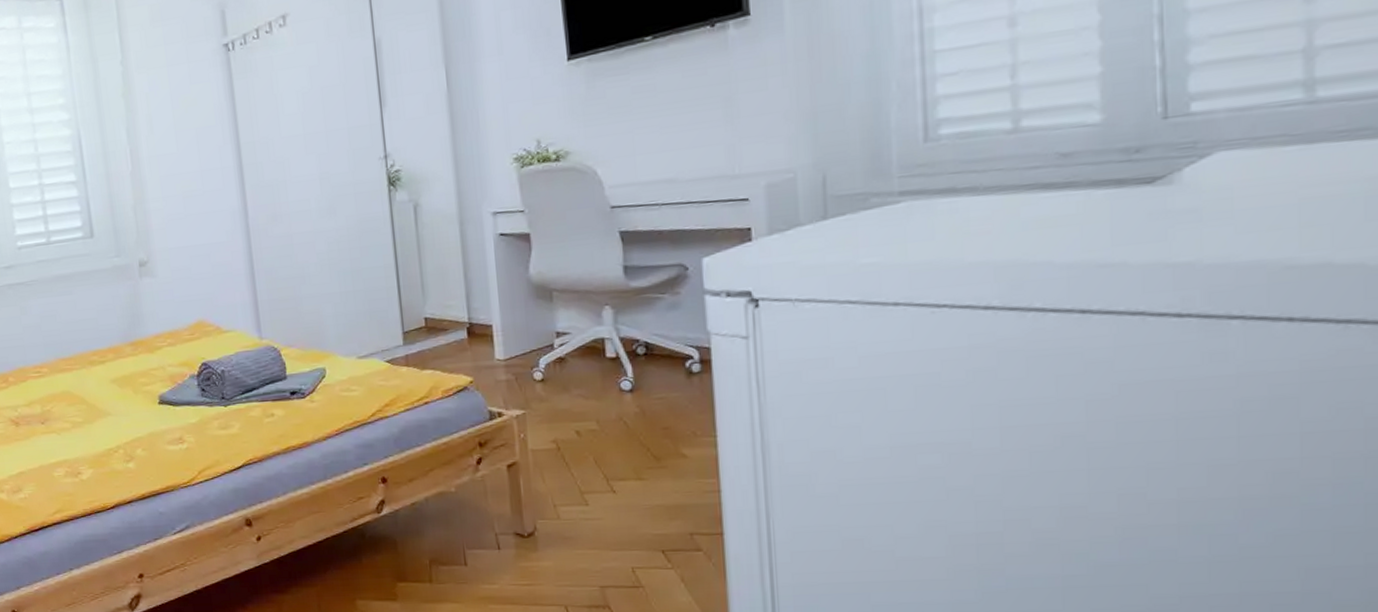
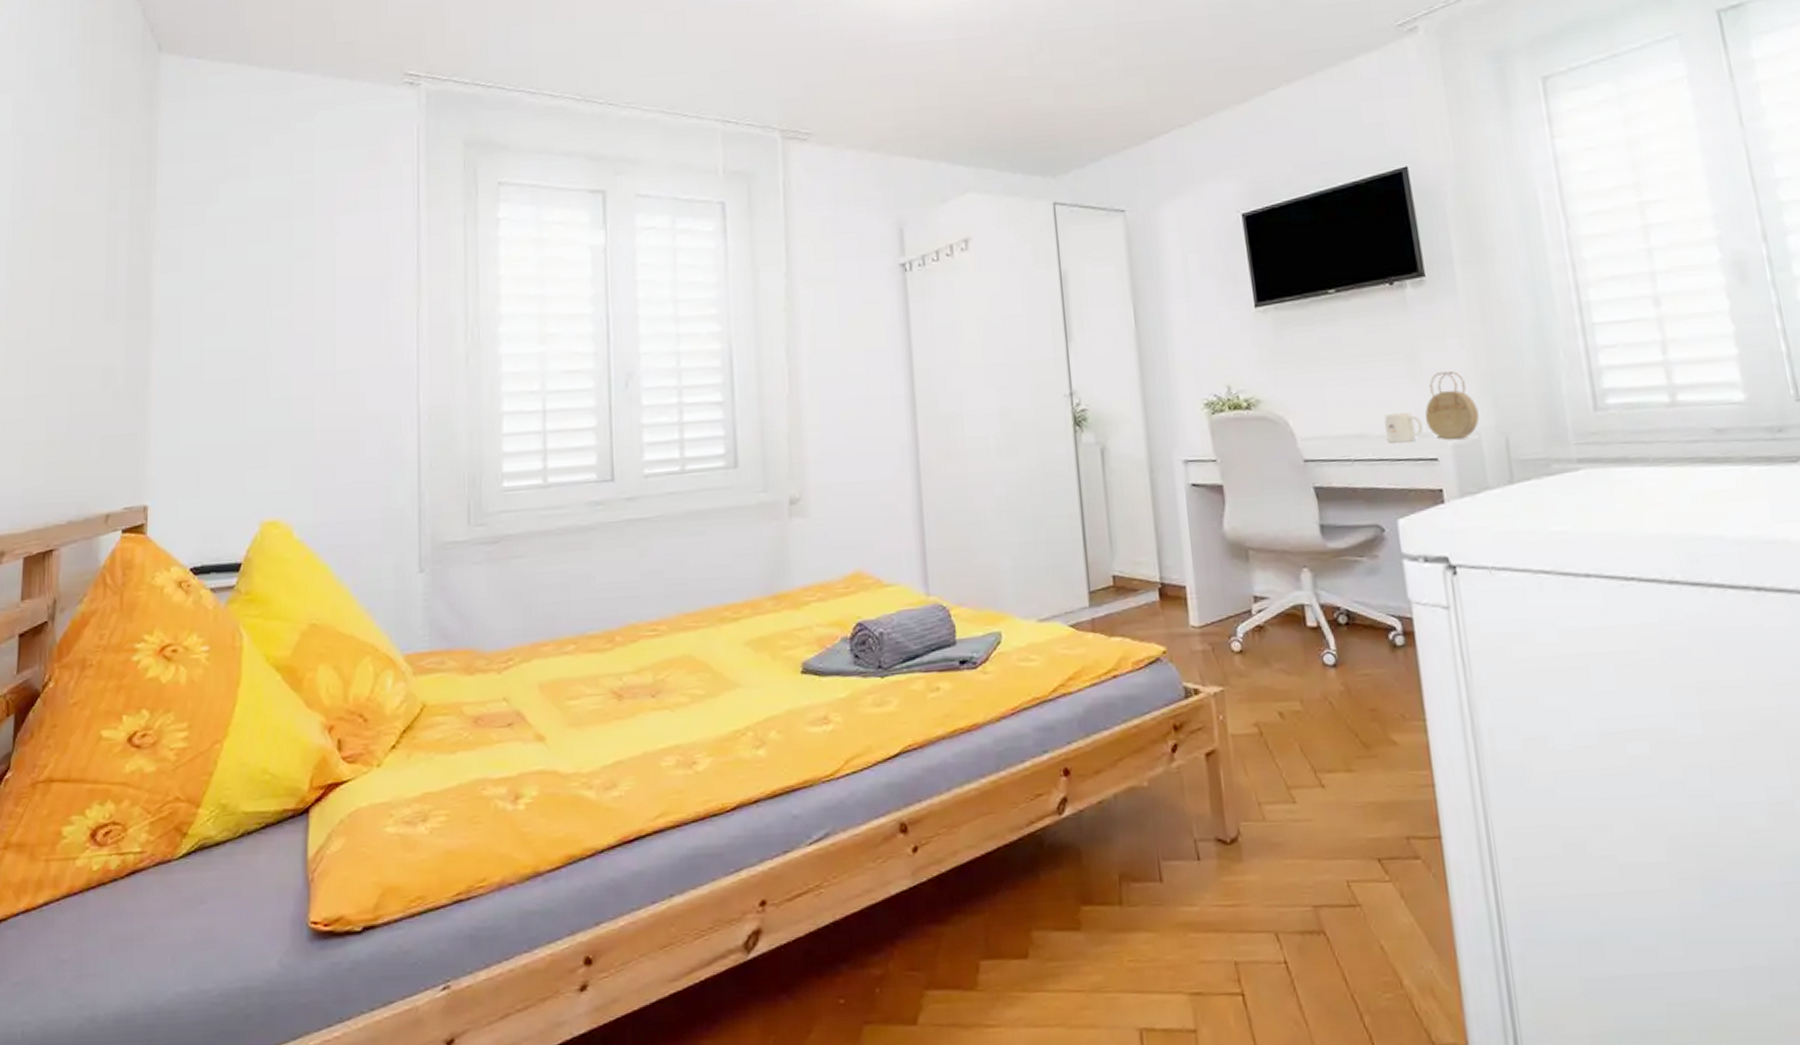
mug: none [695,155,735,188] -> present [1384,413,1423,445]
handbag: none [739,111,796,181] -> present [1425,371,1480,440]

